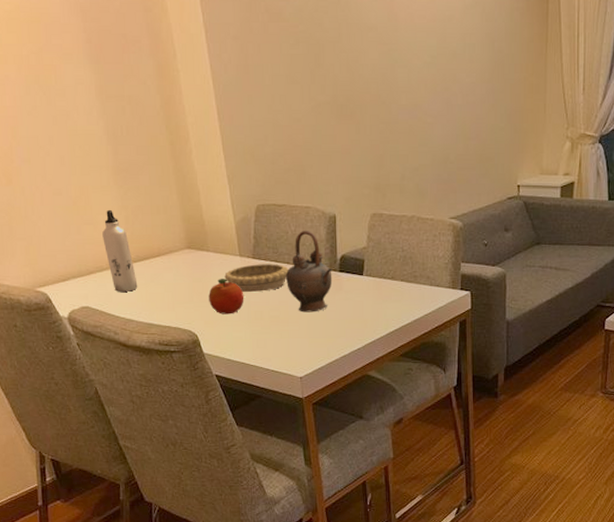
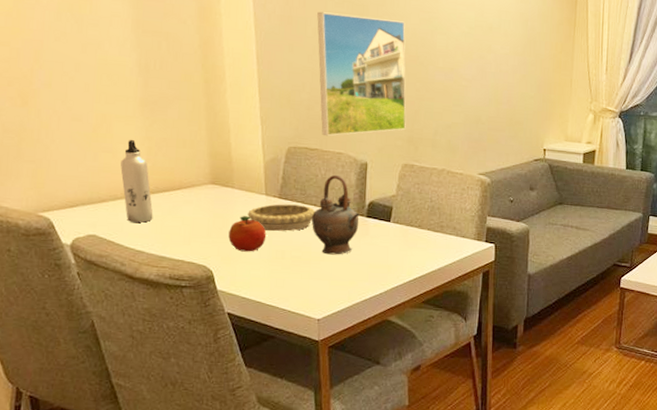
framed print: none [273,56,372,191] -> present [317,11,406,136]

